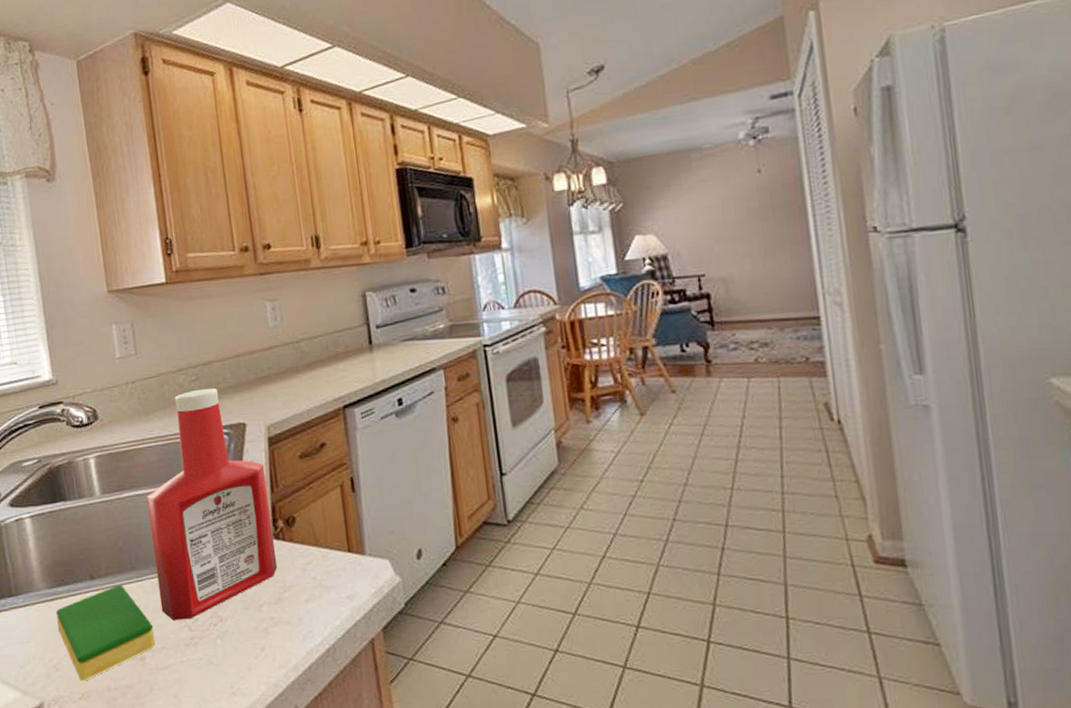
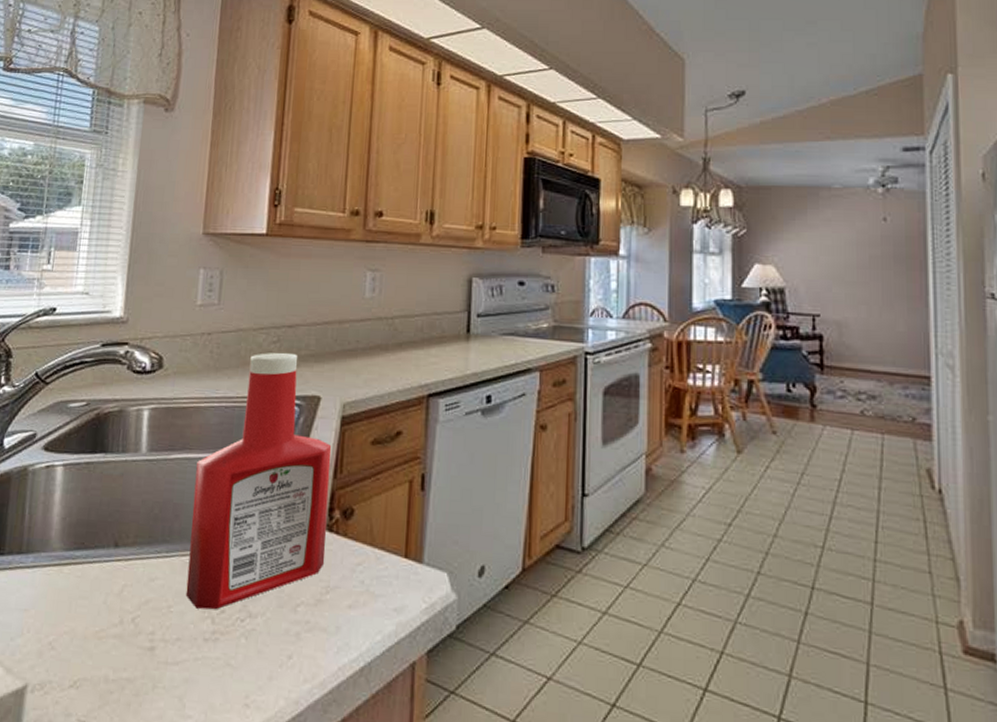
dish sponge: present [56,585,156,681] -> none [64,558,172,666]

